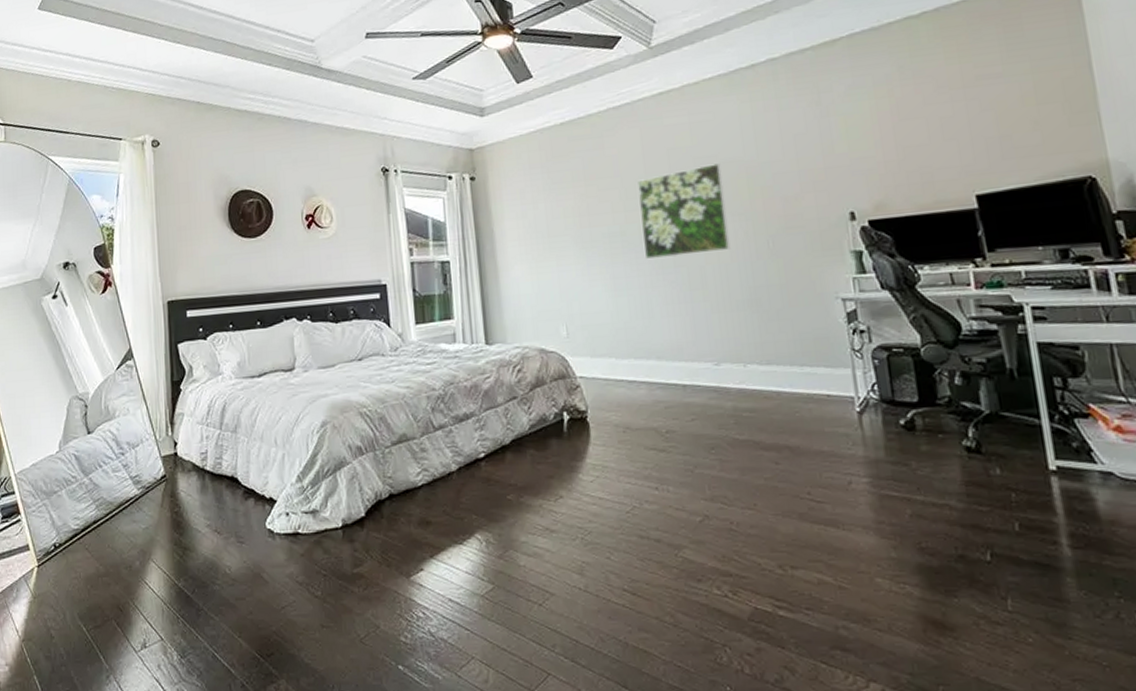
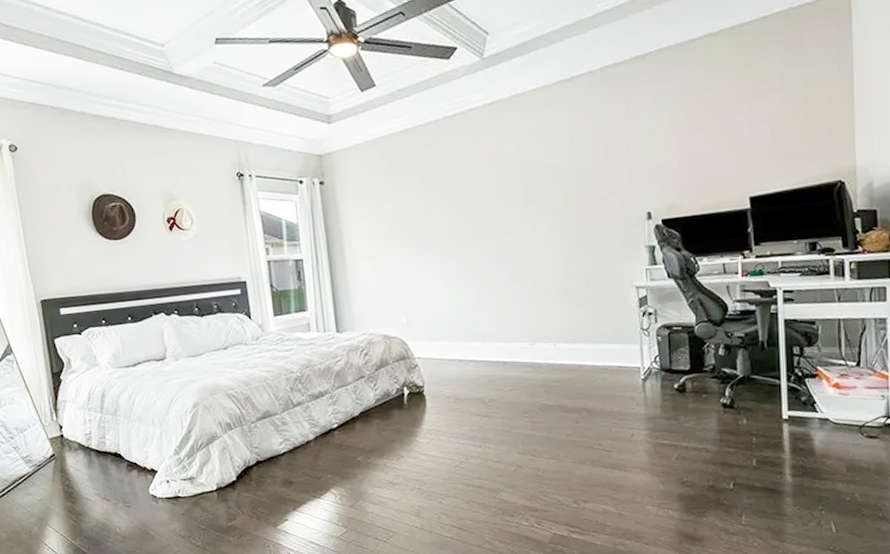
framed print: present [638,163,731,259] -> none [469,169,547,255]

